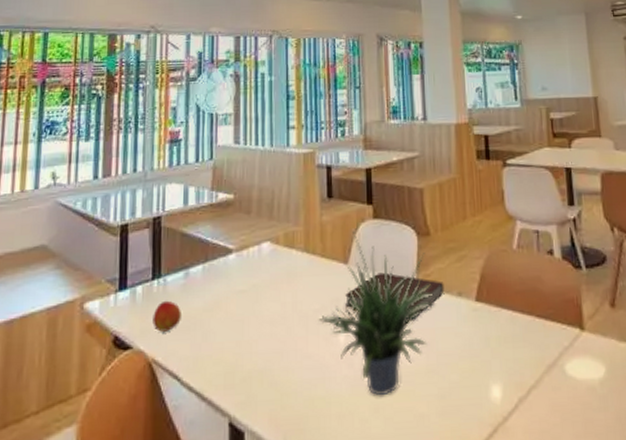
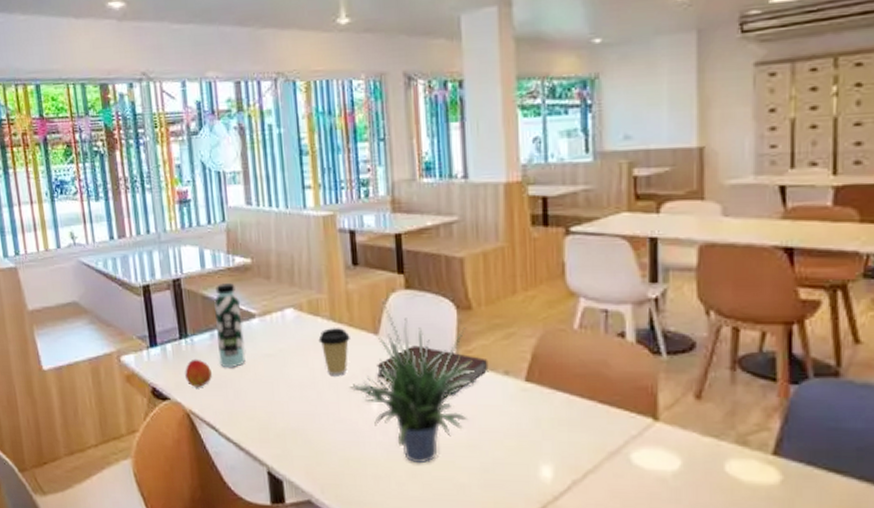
water bottle: none [190,219,219,307] -> present [213,283,246,367]
coffee cup: none [292,259,322,308] -> present [318,328,350,375]

